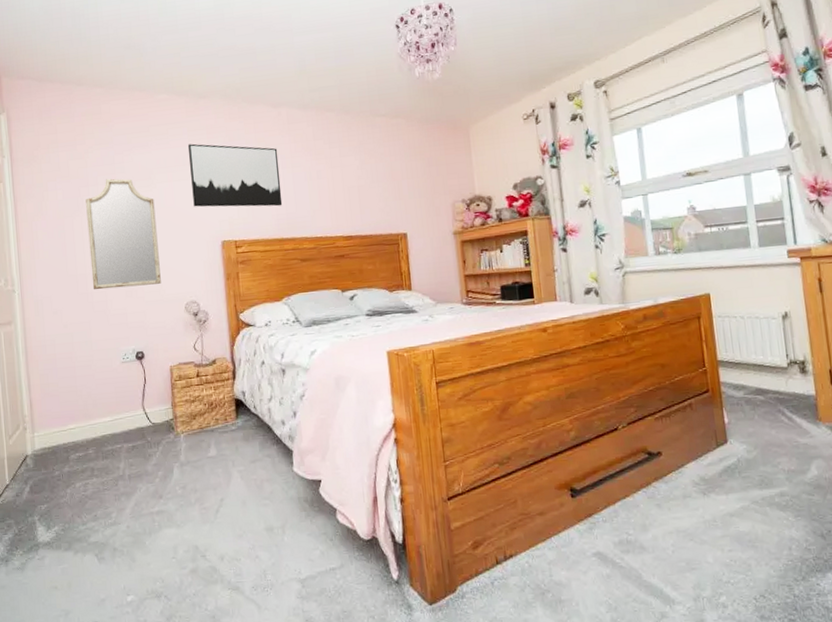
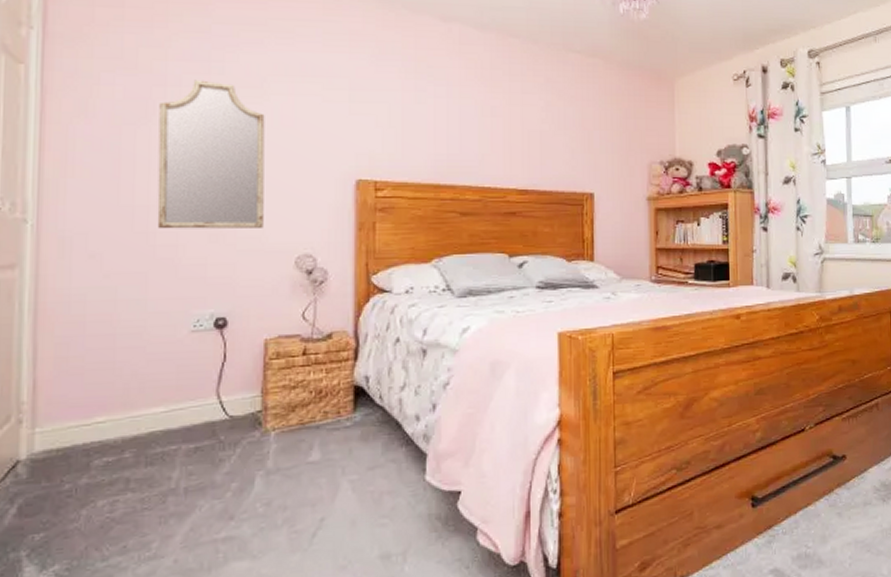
wall art: present [187,143,283,208] -> none [320,50,443,144]

